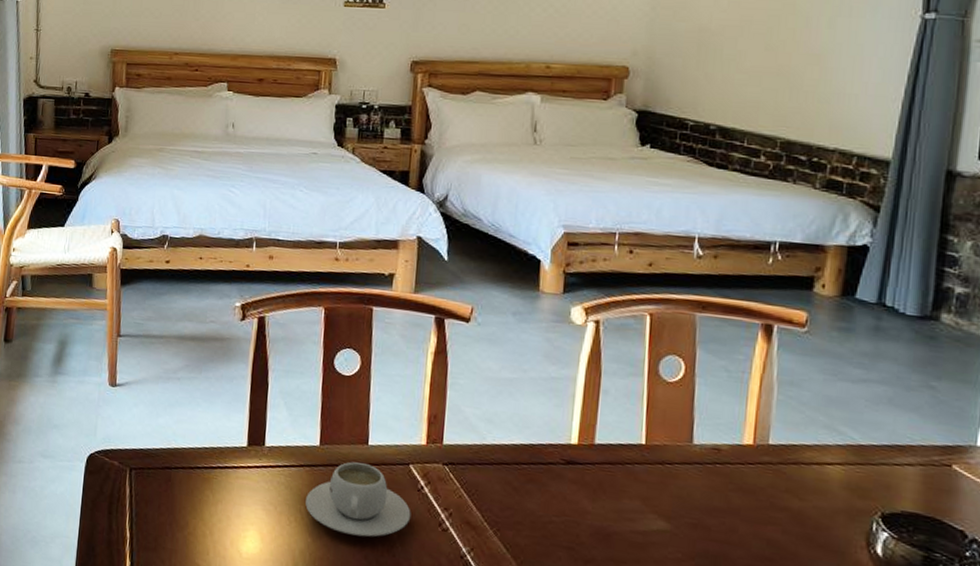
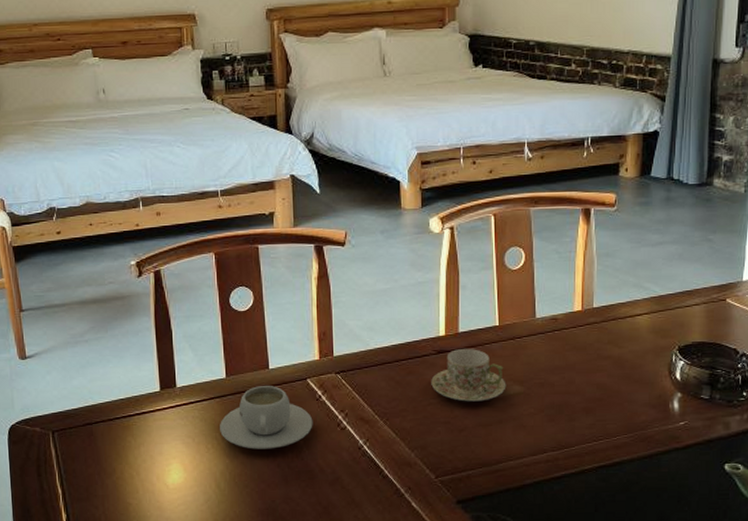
teacup: none [555,463,649,532] -> present [431,348,506,402]

